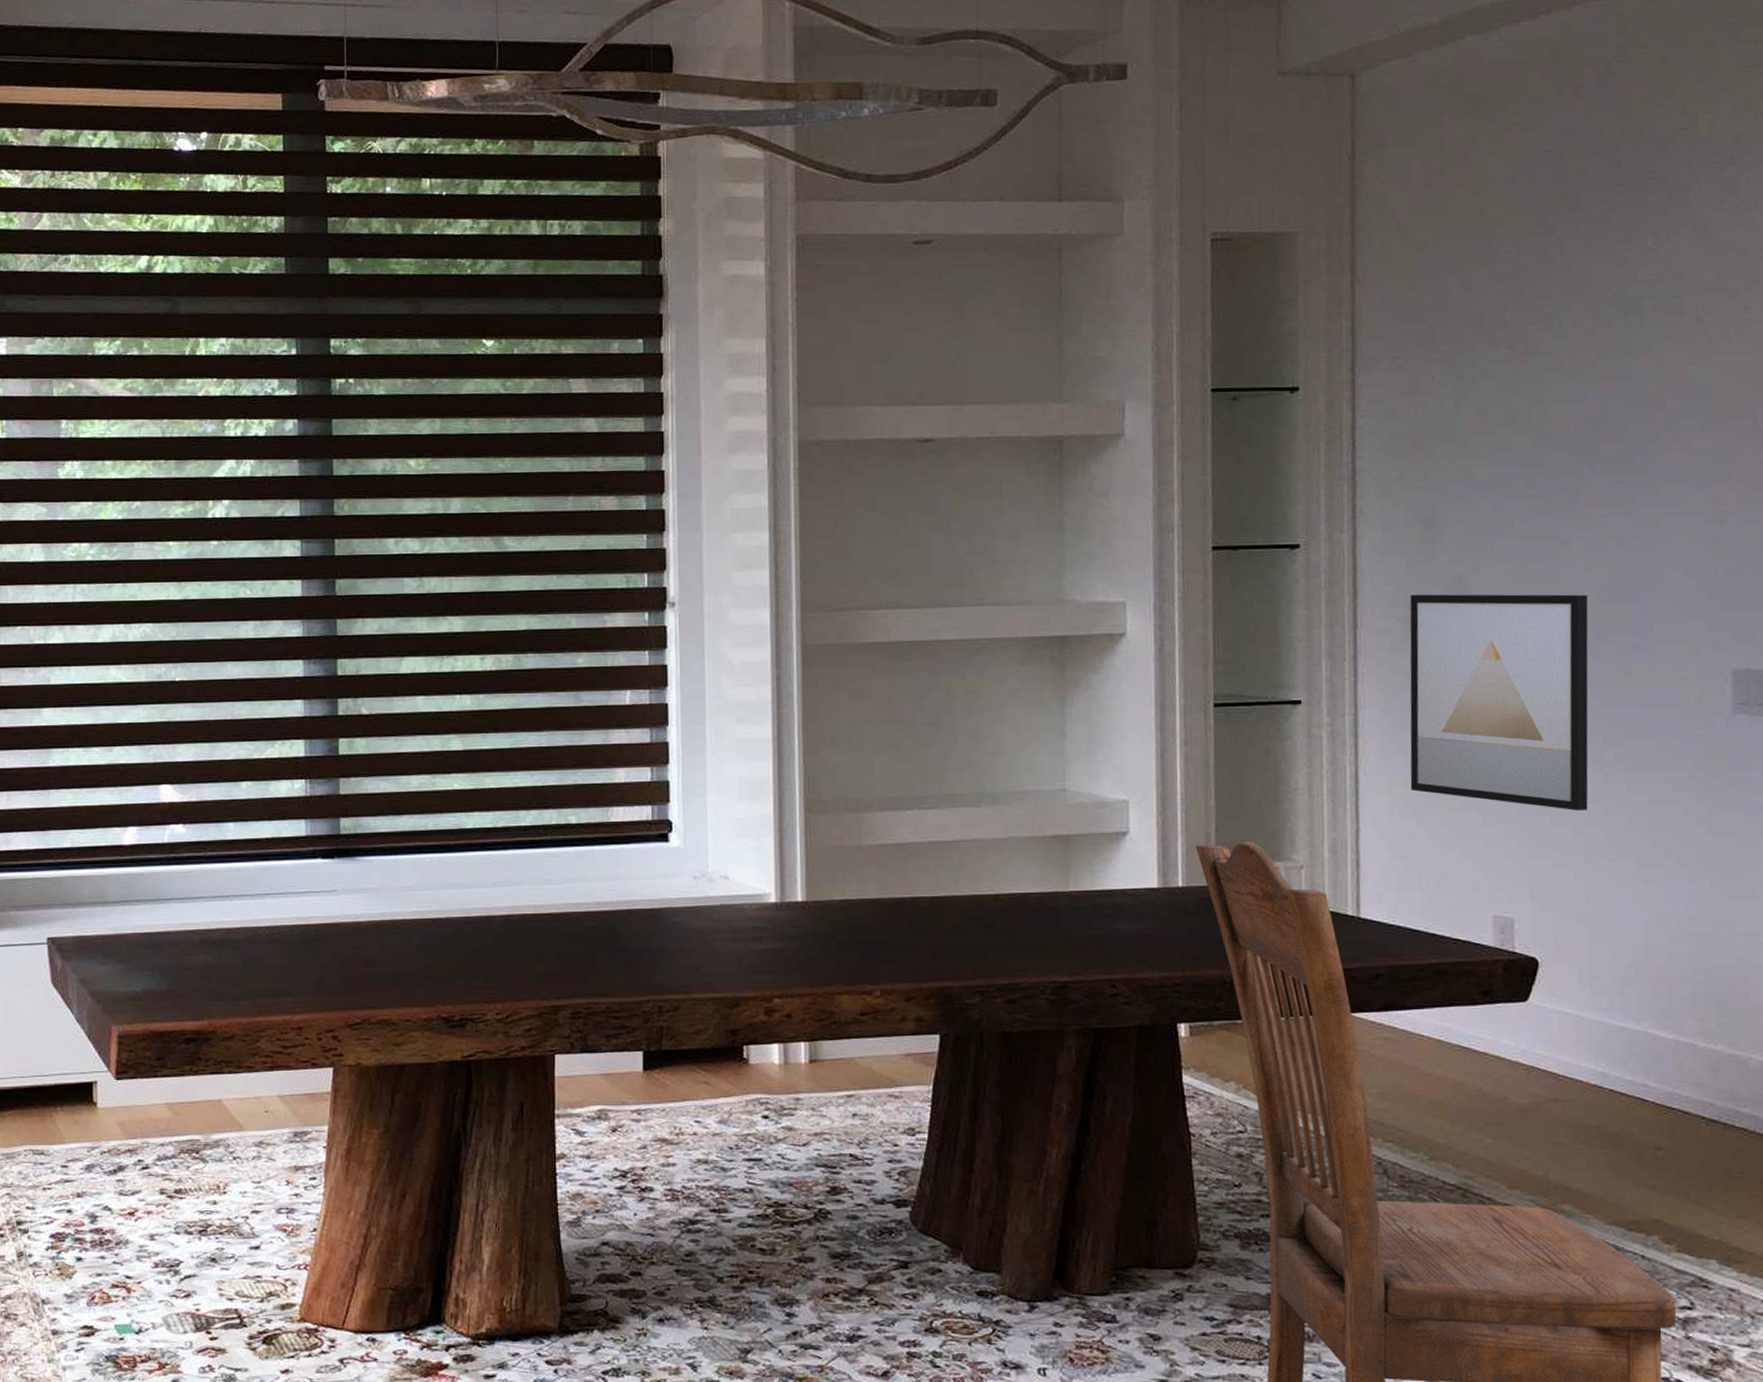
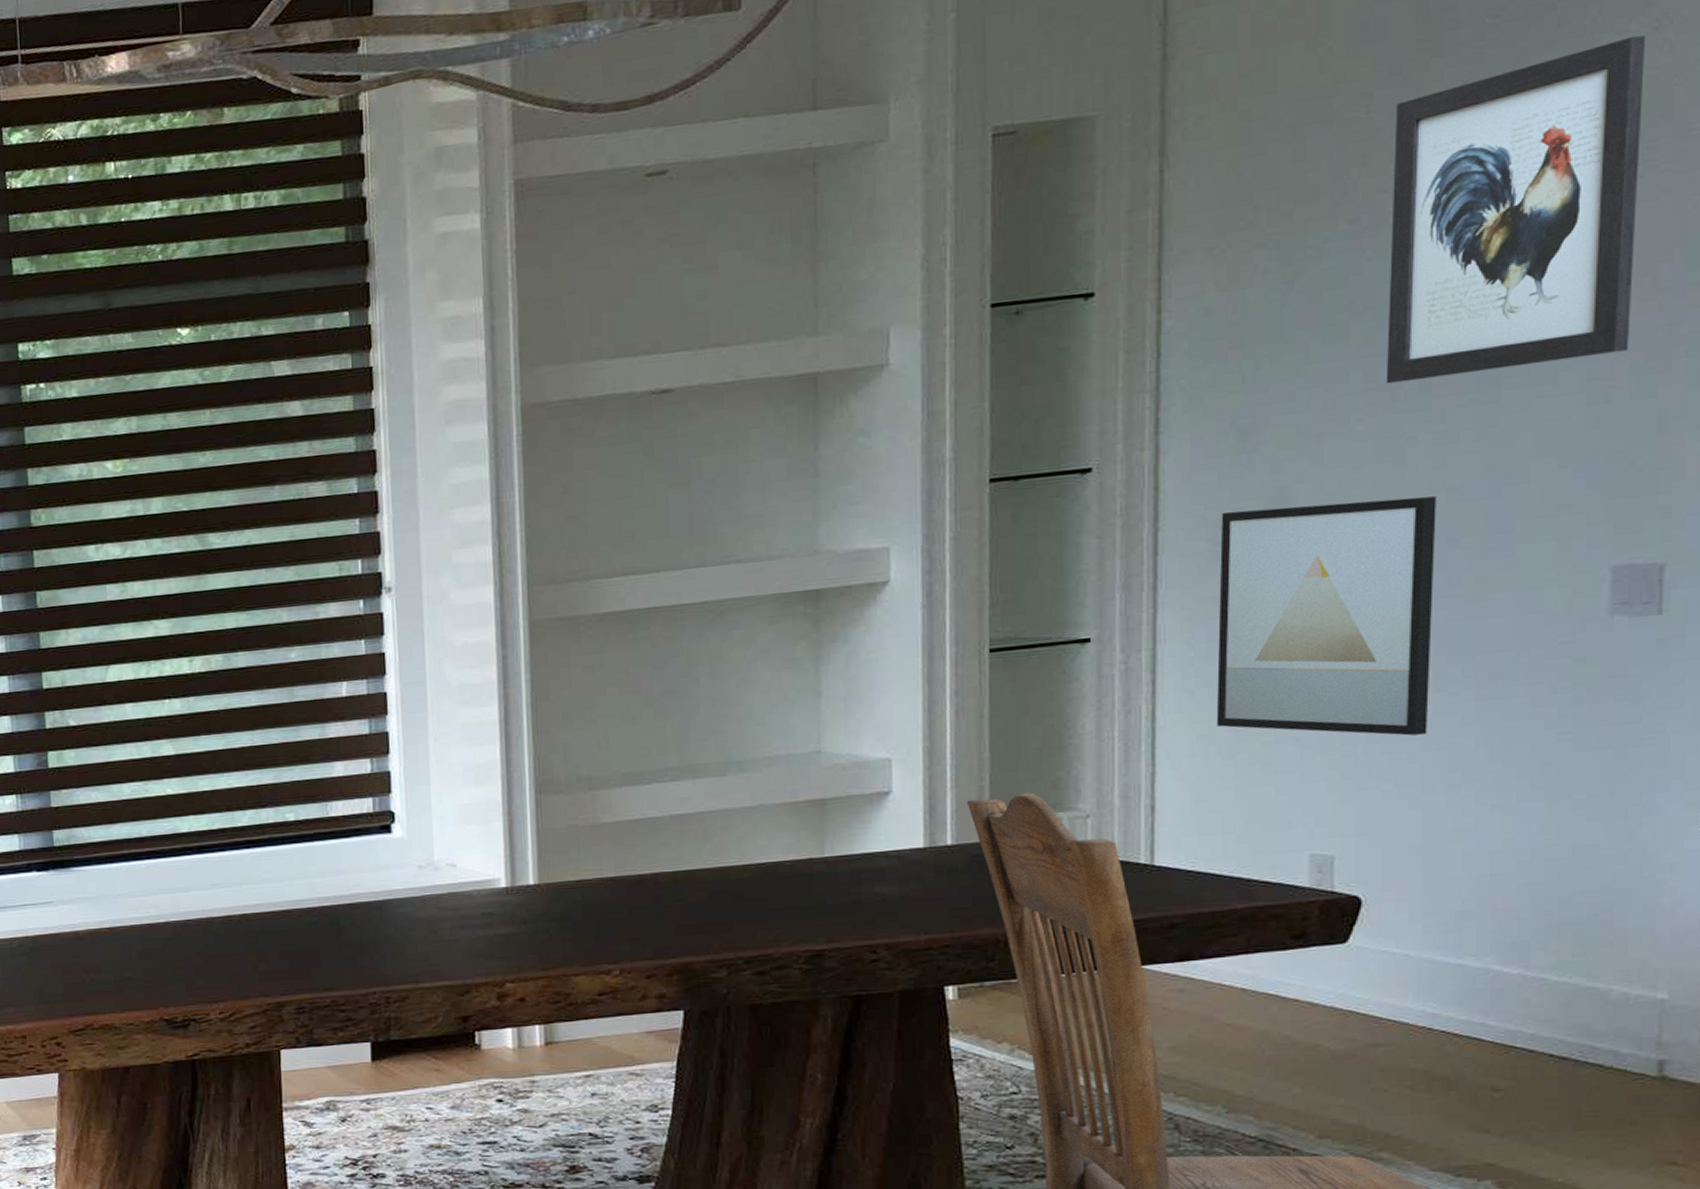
wall art: none [1542,213,1738,492] -> present [1385,35,1646,384]

